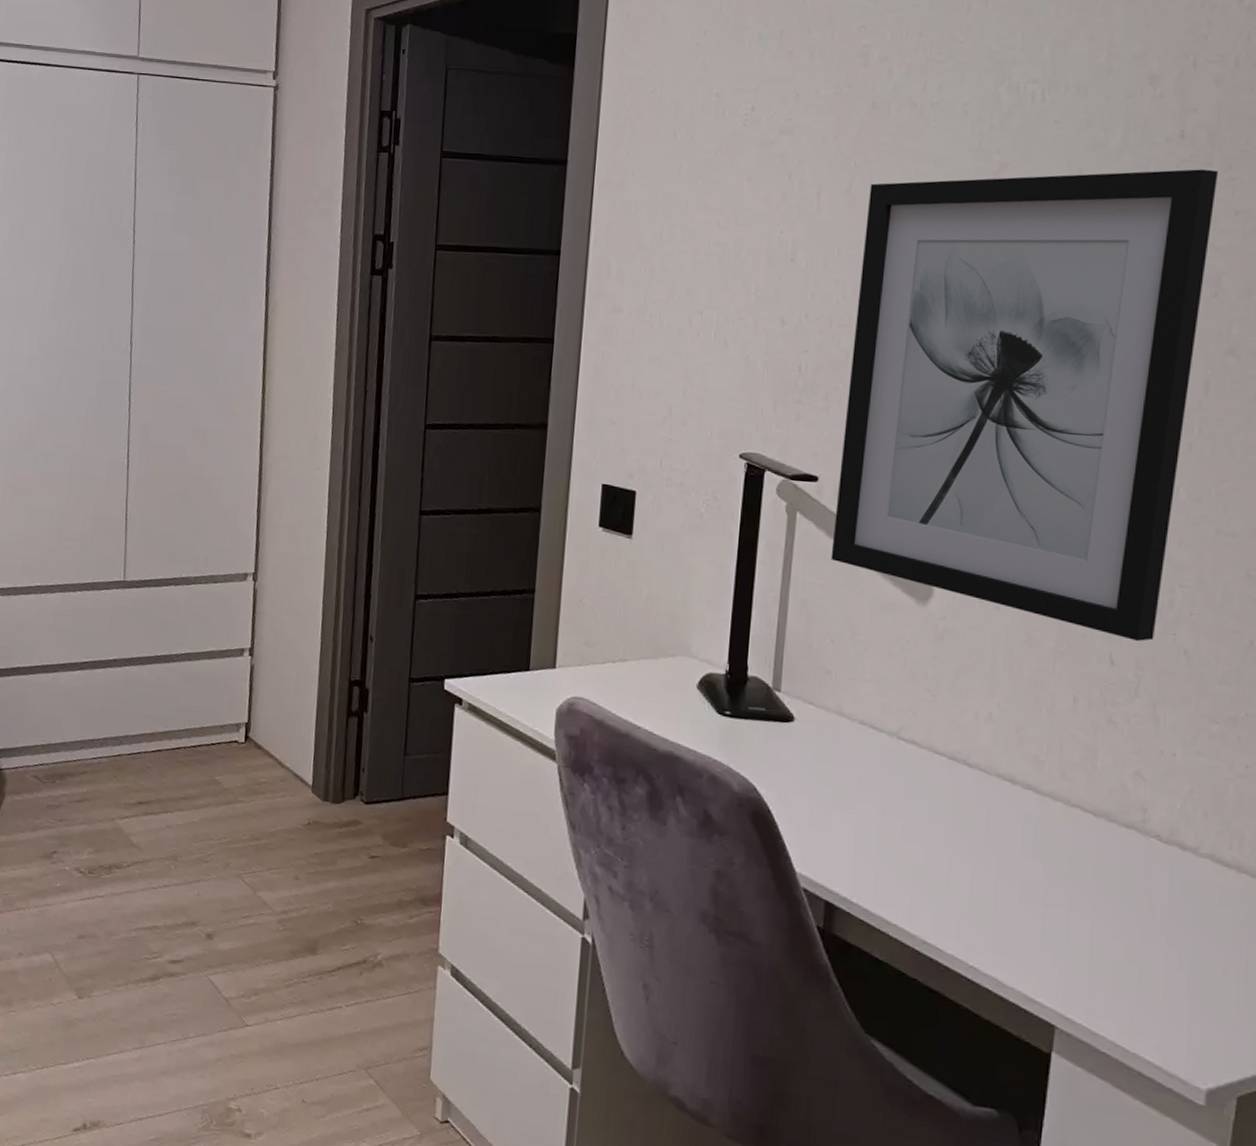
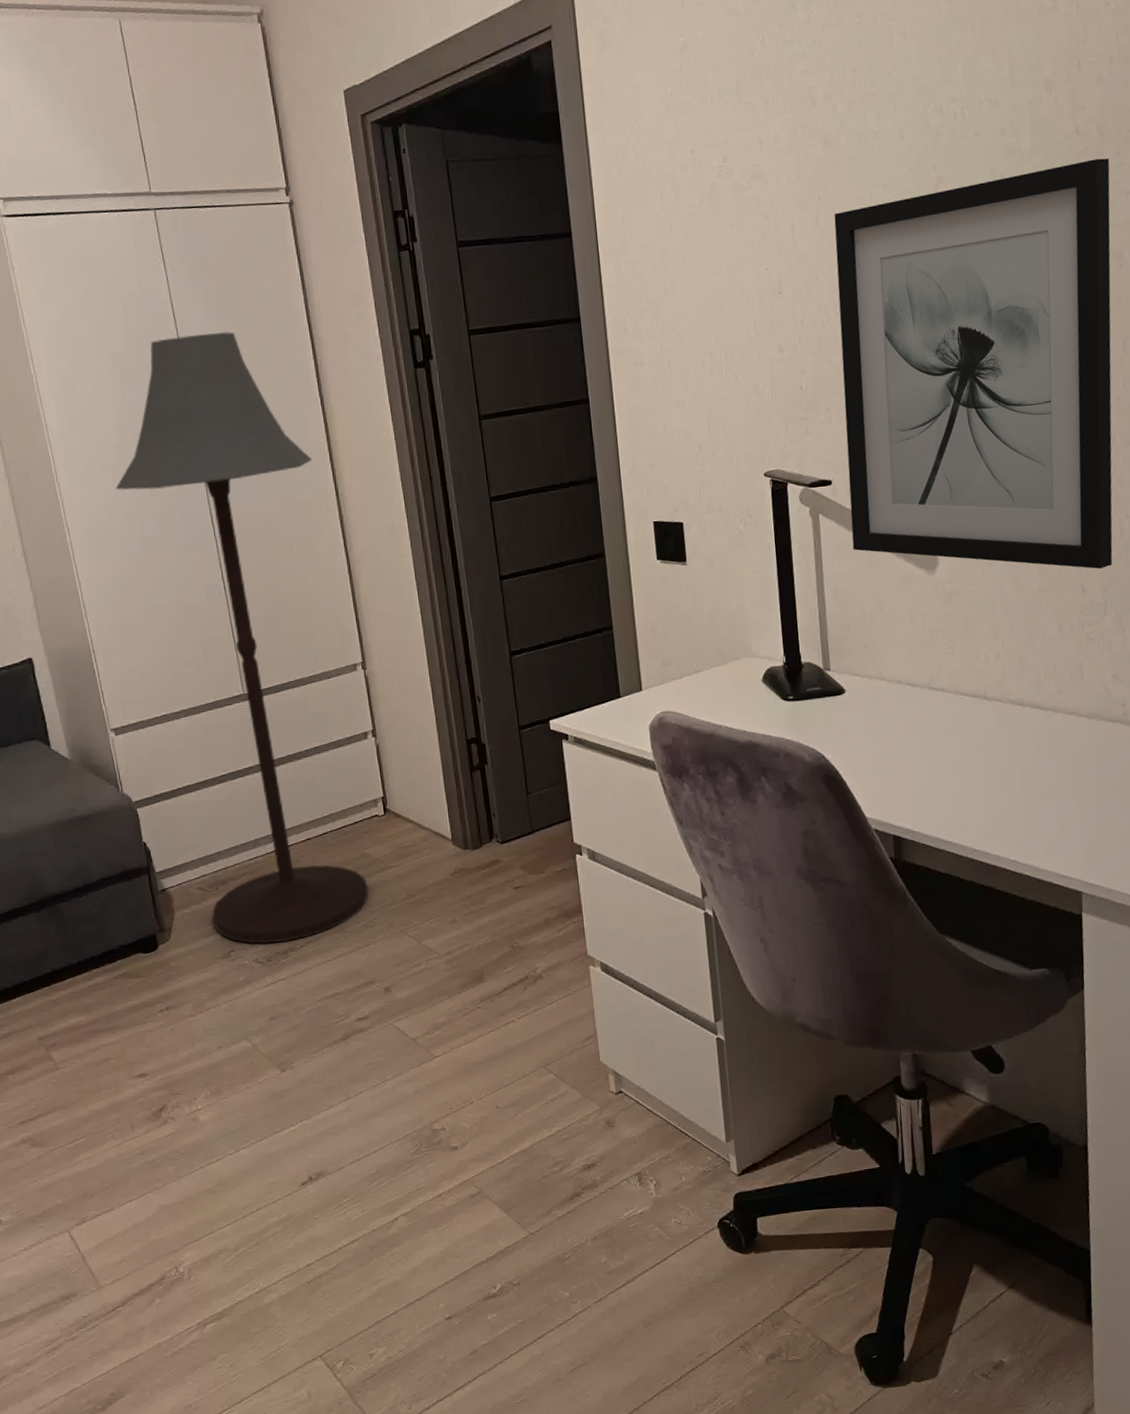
floor lamp: none [40,203,245,857] -> present [115,331,369,944]

